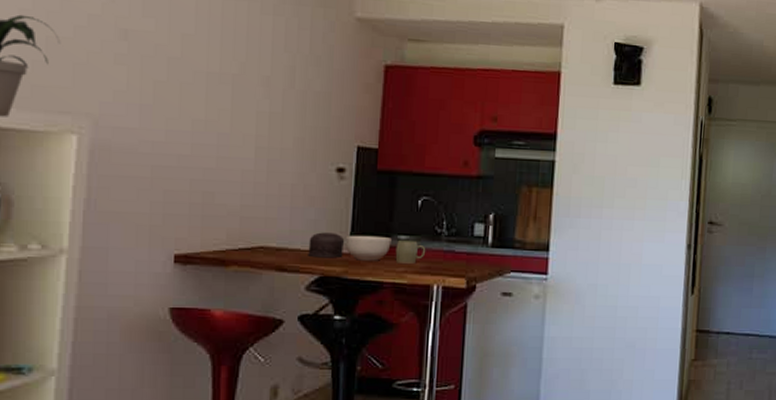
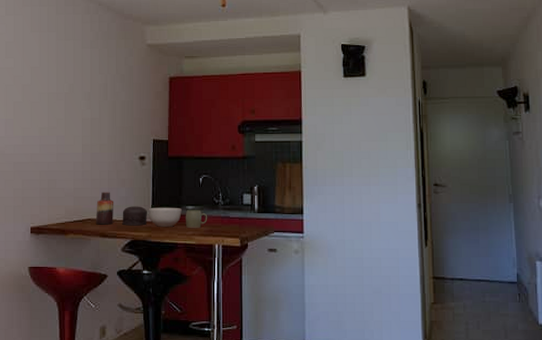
vase: none [269,212,299,256] -> present [95,192,114,225]

